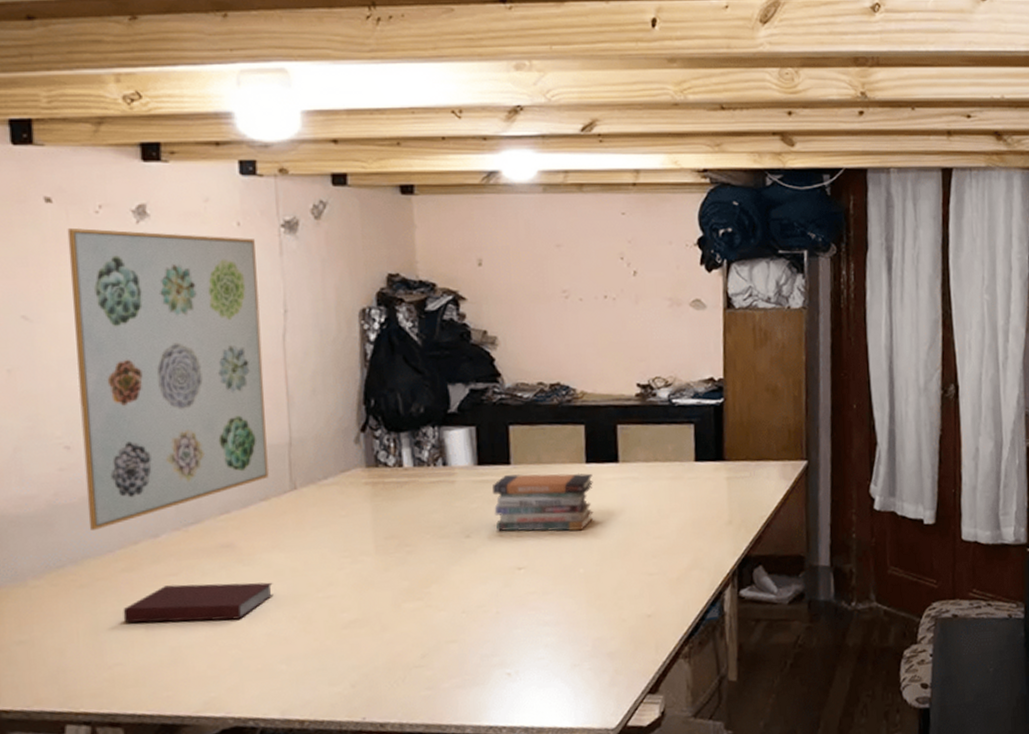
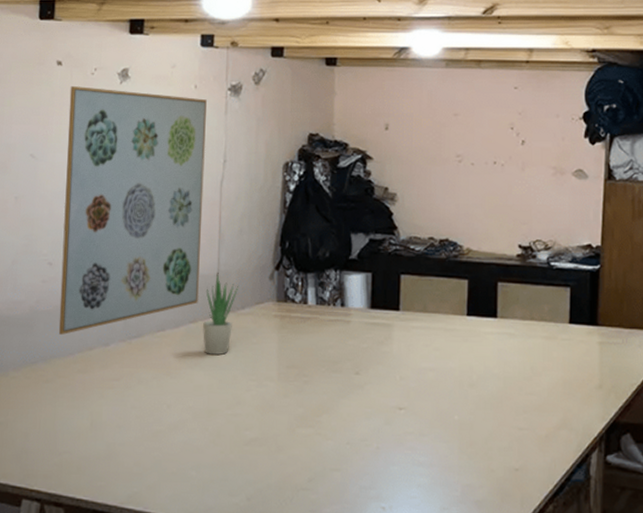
notebook: present [123,582,274,623] -> none [75,388,192,425]
potted plant: none [277,441,319,534] -> present [203,273,239,355]
book stack: present [493,473,594,532] -> none [382,320,472,379]

